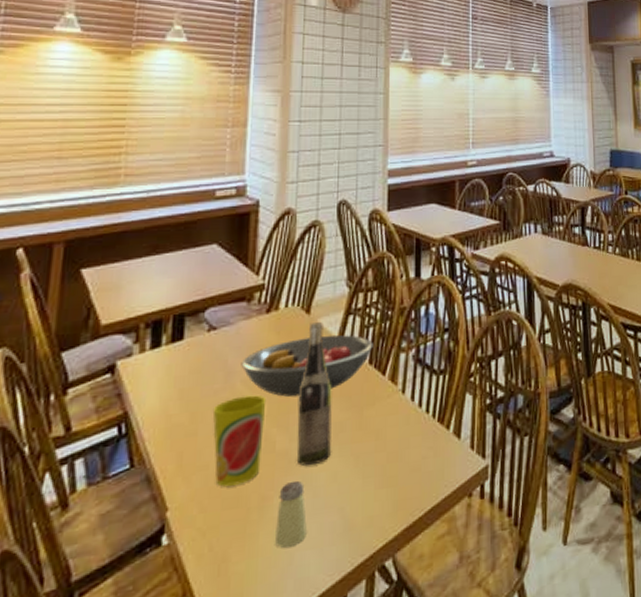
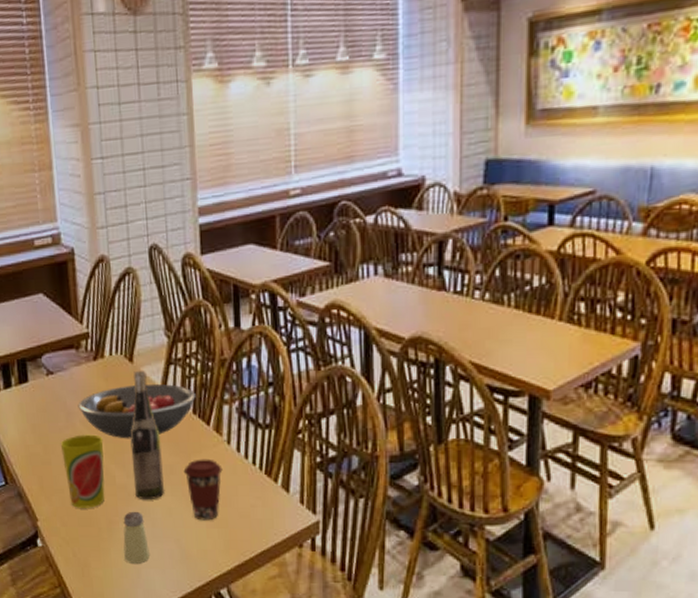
coffee cup: none [354,411,396,482] -> present [183,459,223,521]

